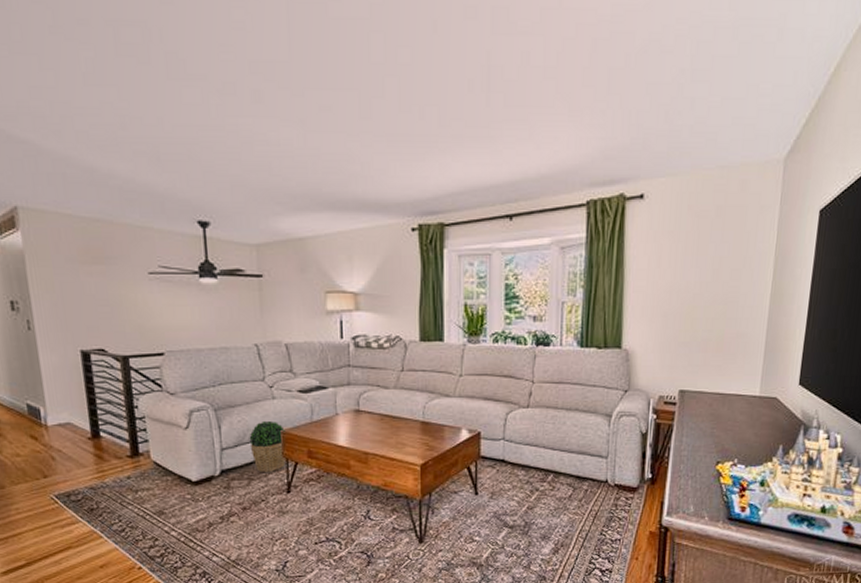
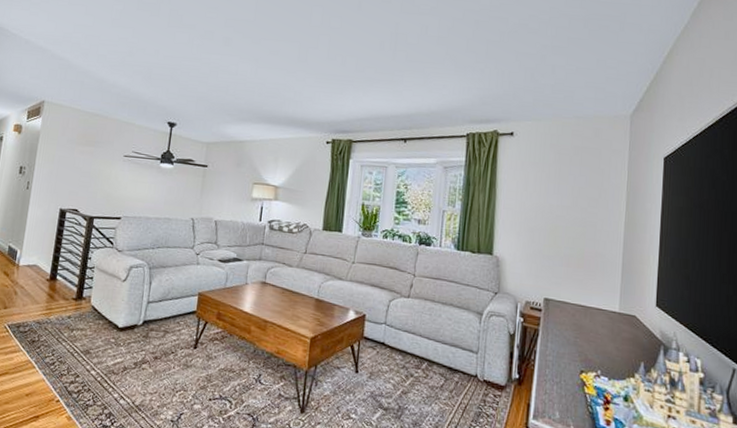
potted plant: present [249,420,286,473] -> none [171,282,202,329]

